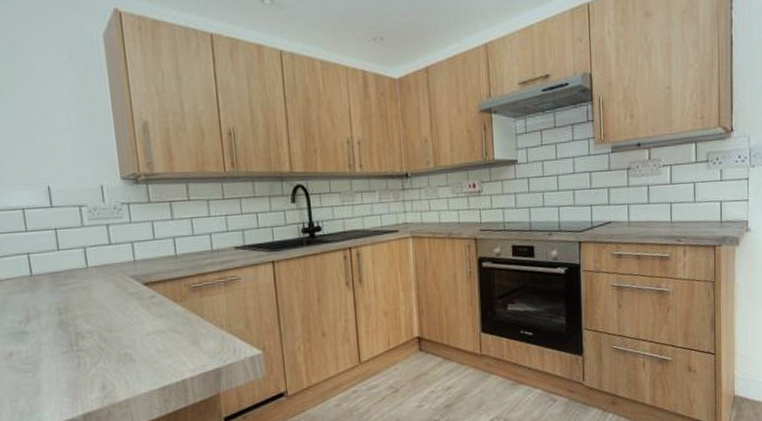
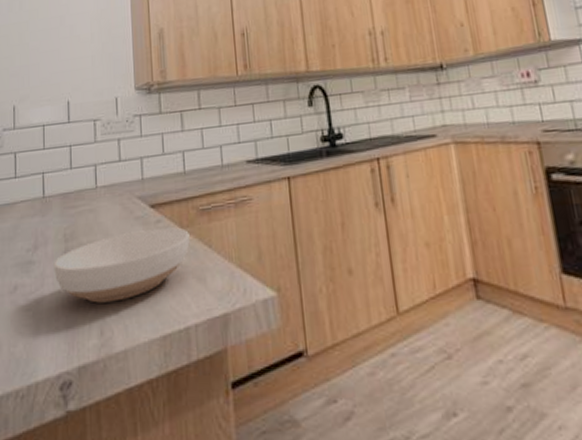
bowl: none [49,302,184,364] -> present [54,228,190,303]

